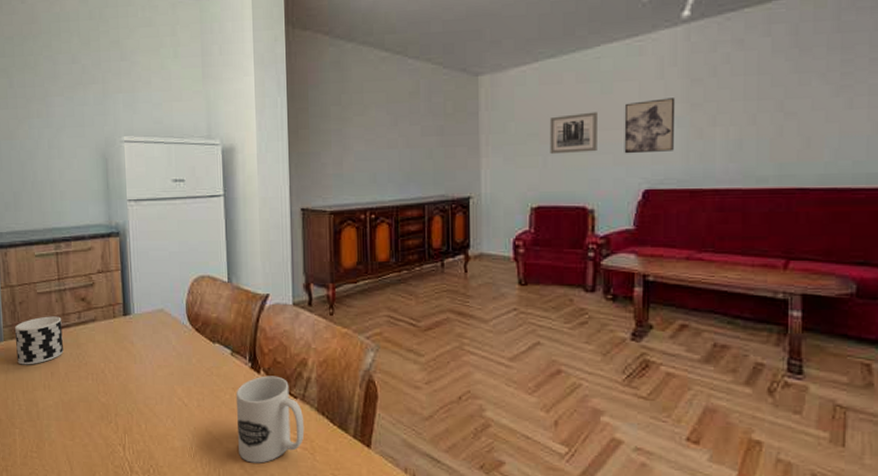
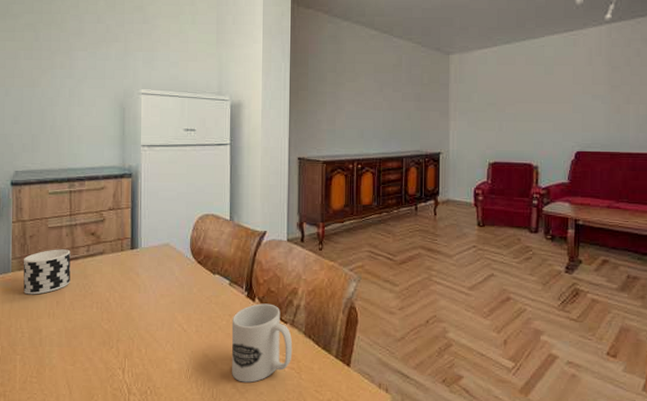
wall art: present [549,111,597,155] -> none [504,88,542,121]
wall art: present [624,98,676,154] -> none [561,80,600,123]

